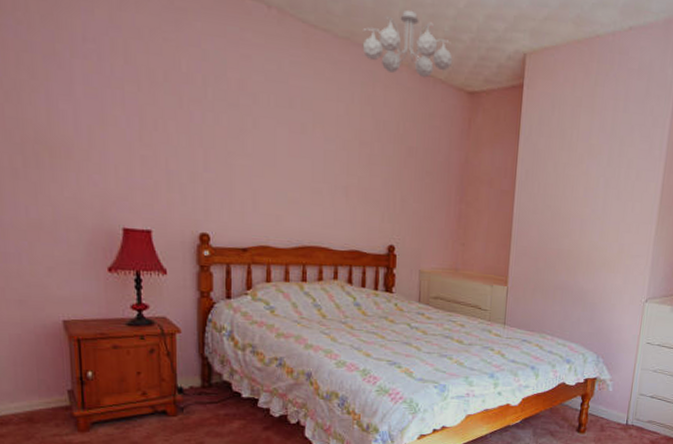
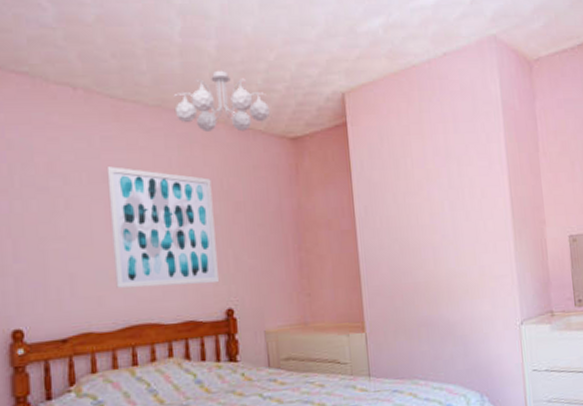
wall art: none [293,93,389,220] -> present [106,166,220,289]

